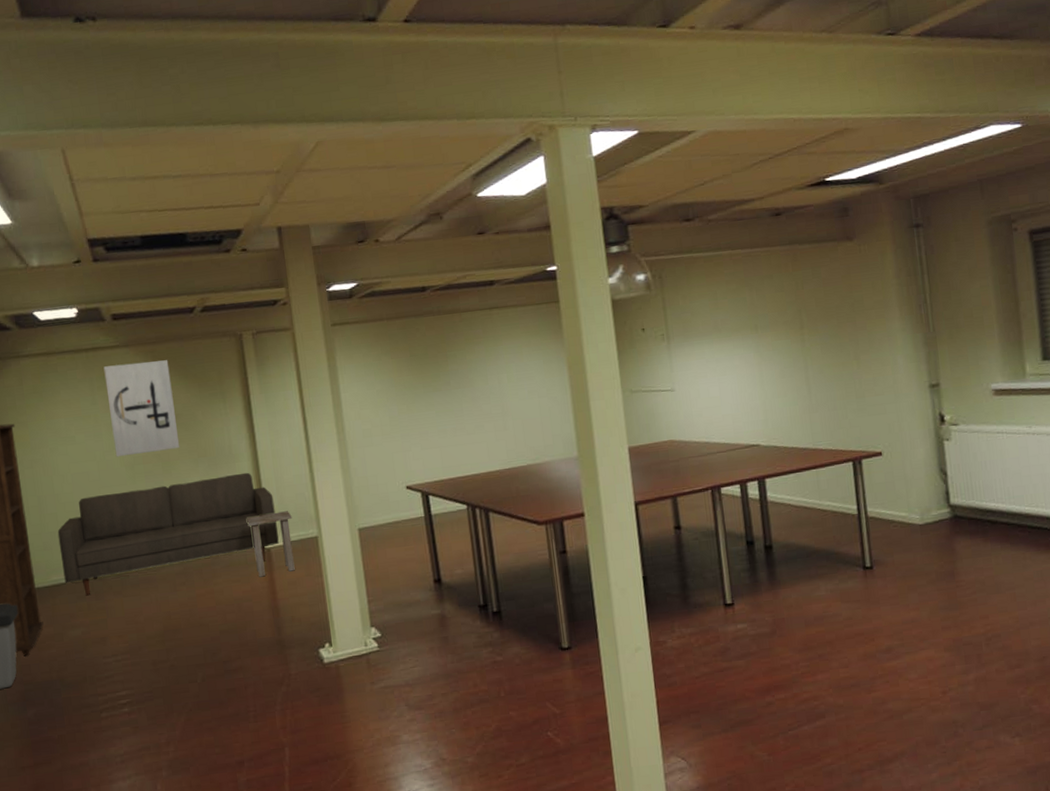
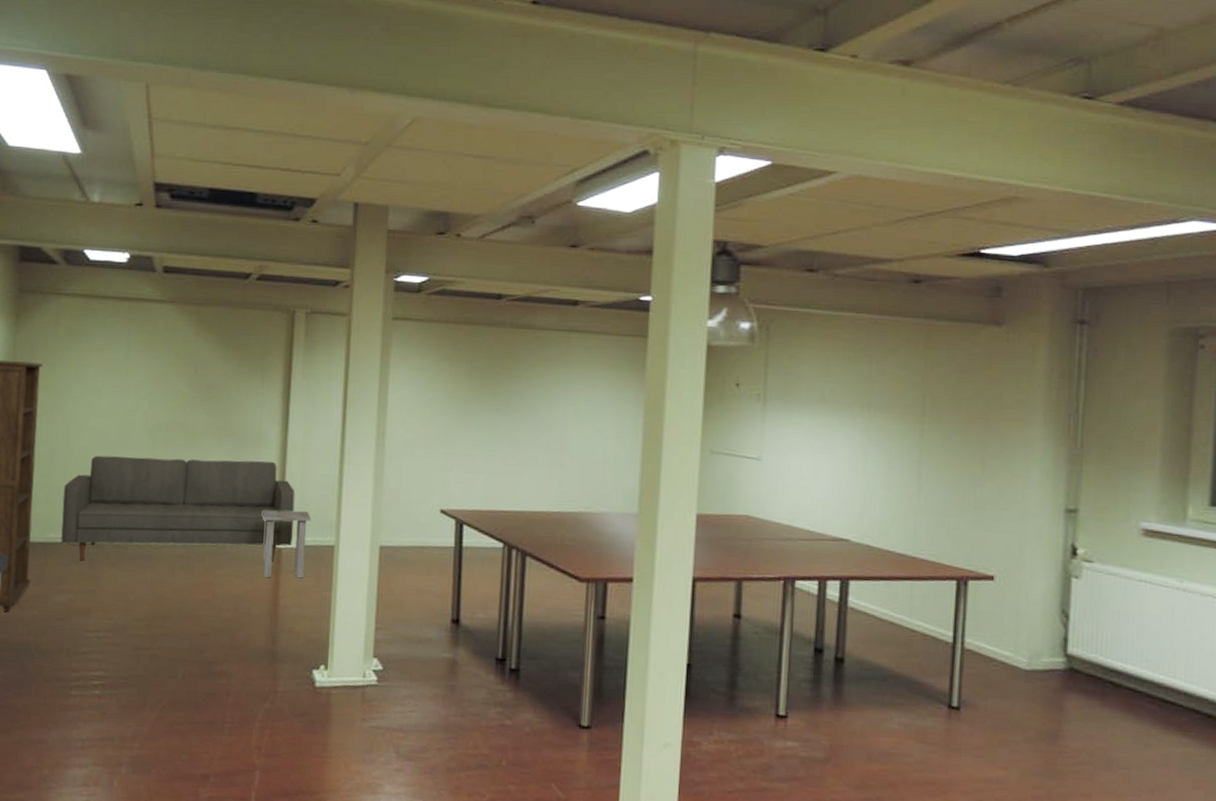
wall art: present [103,360,180,457] -> none [139,320,213,422]

